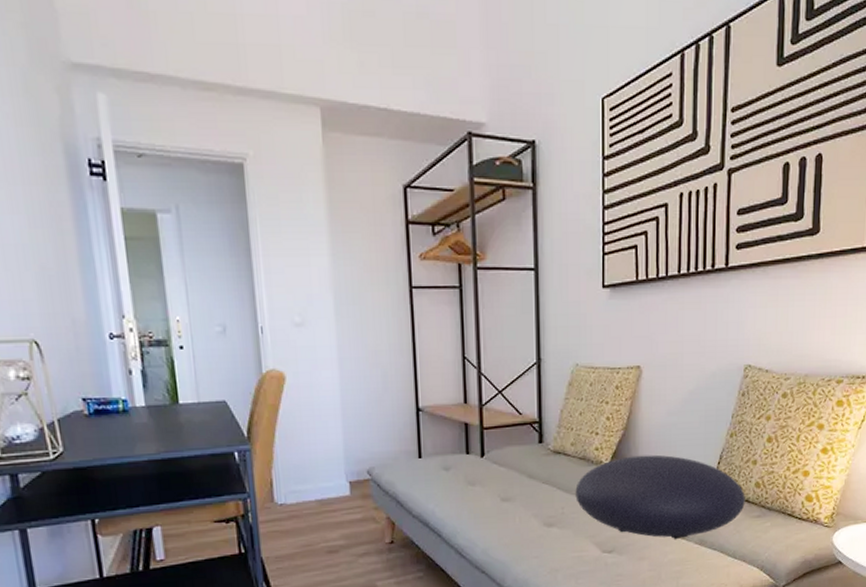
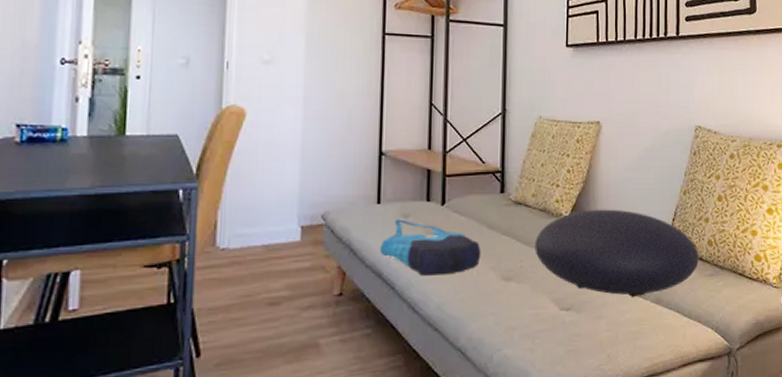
tote bag: none [425,472,523,524] -> present [380,219,481,276]

